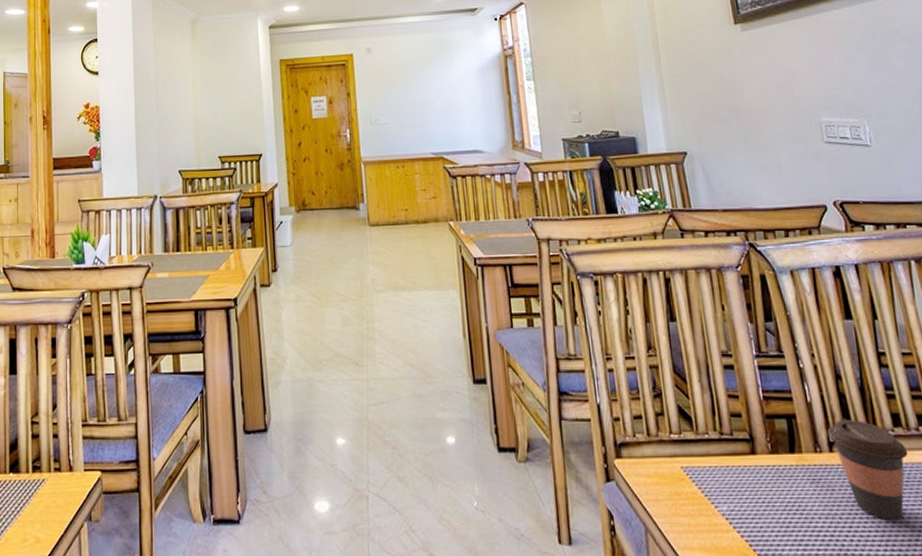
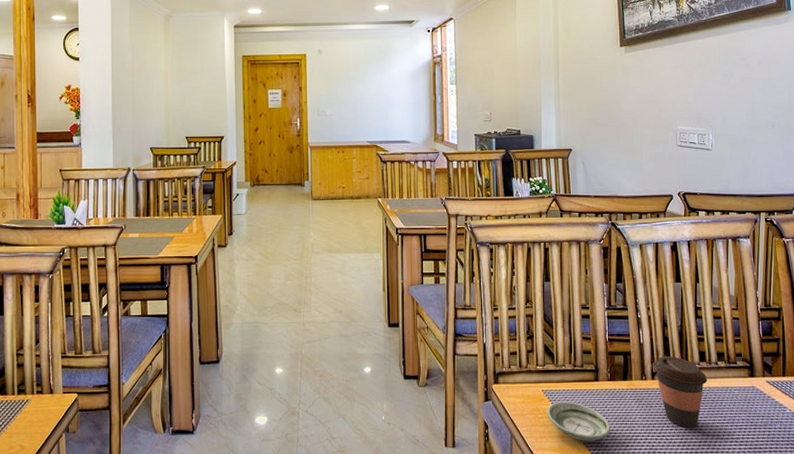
saucer: none [690,483,781,538] -> present [547,402,611,441]

